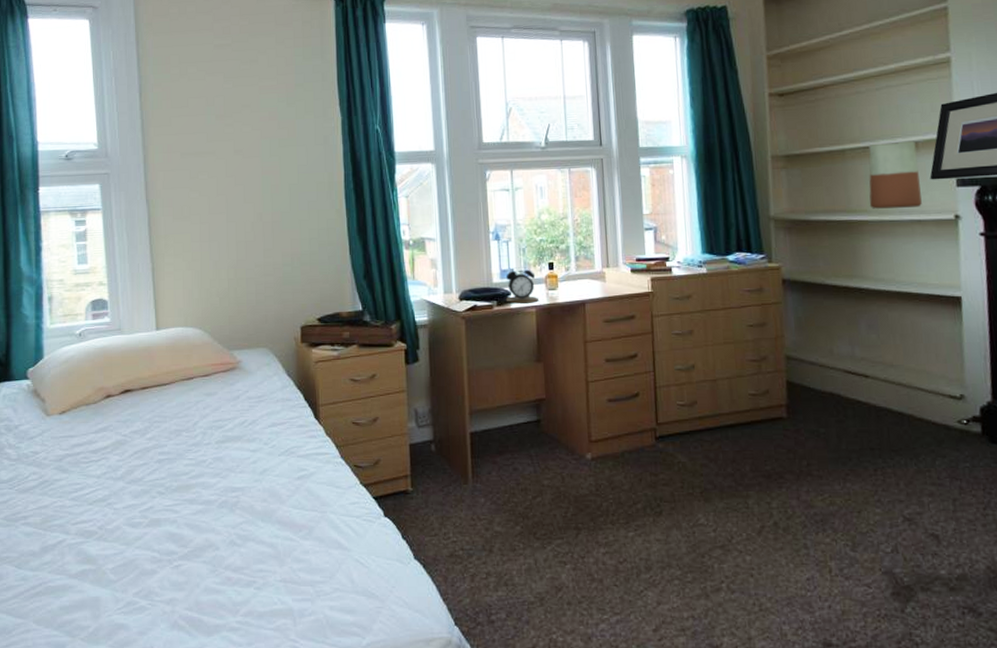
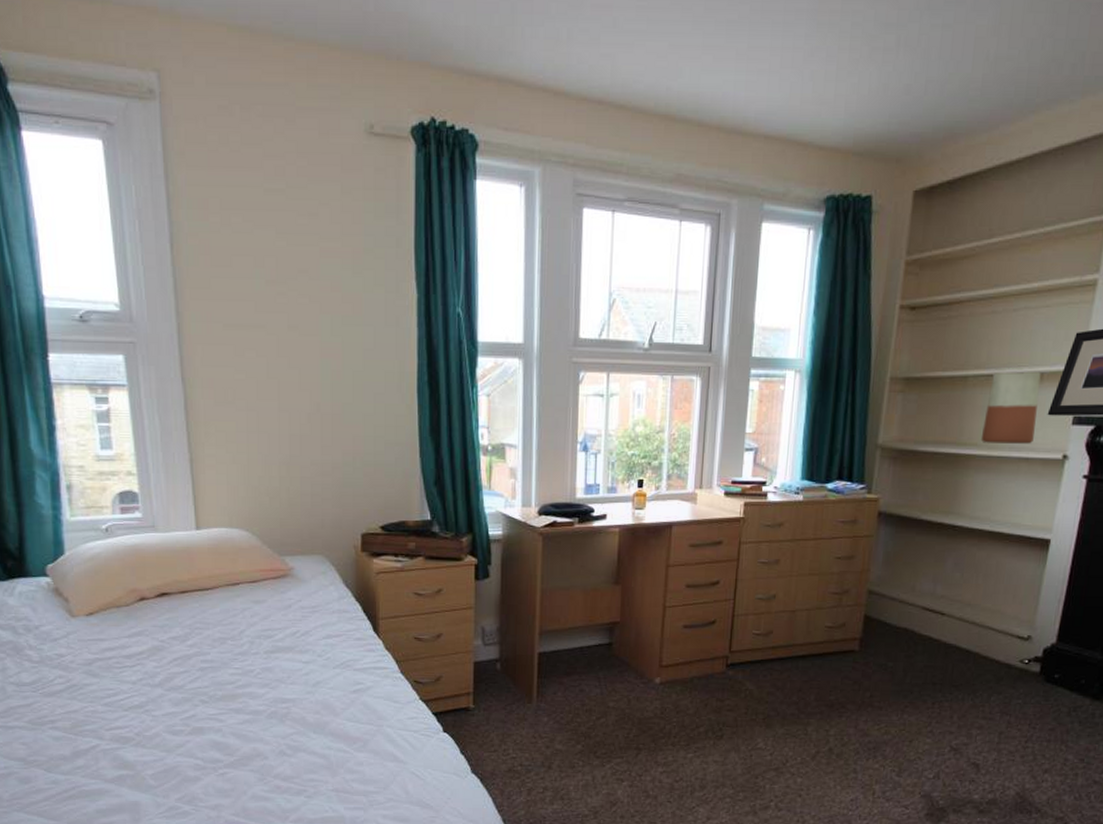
alarm clock: present [505,267,538,304] -> none [588,483,623,522]

